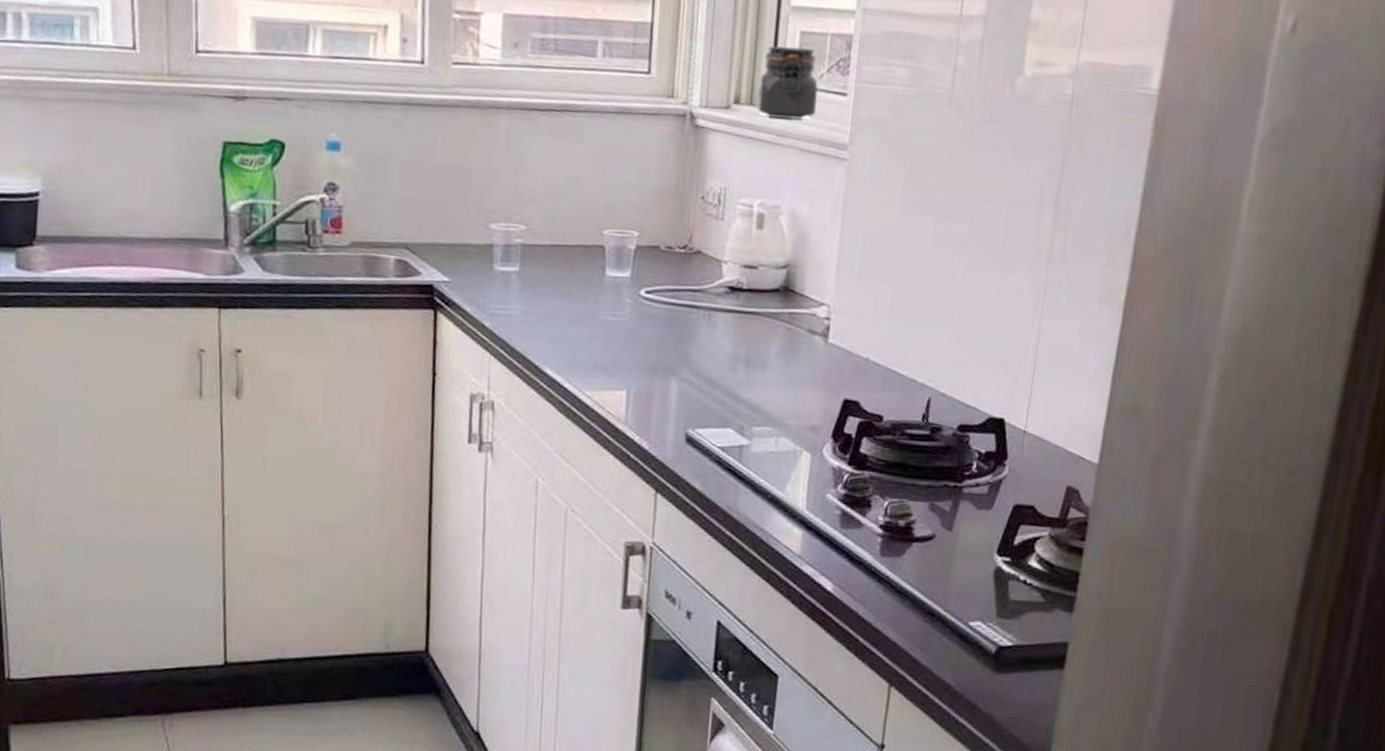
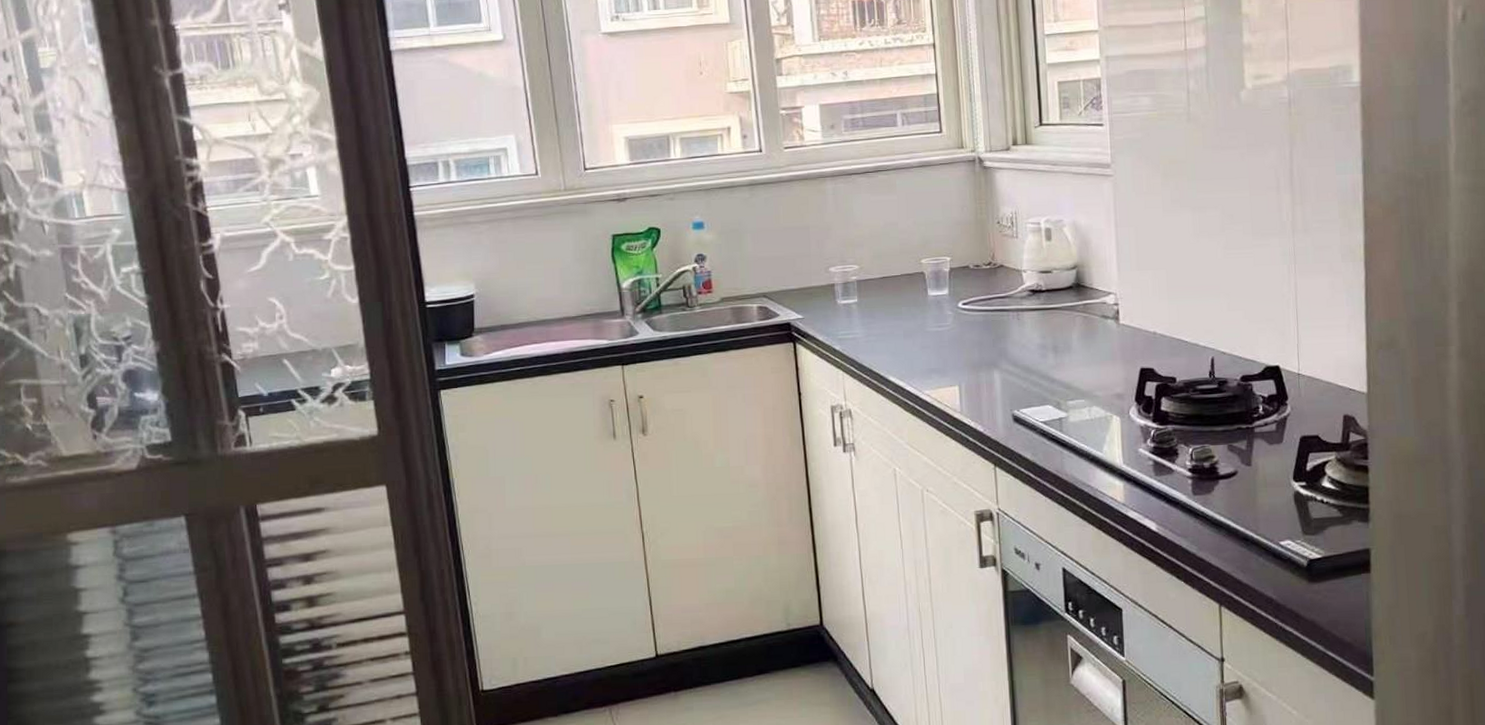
jar: present [756,45,818,119] -> none [1030,94,1080,152]

